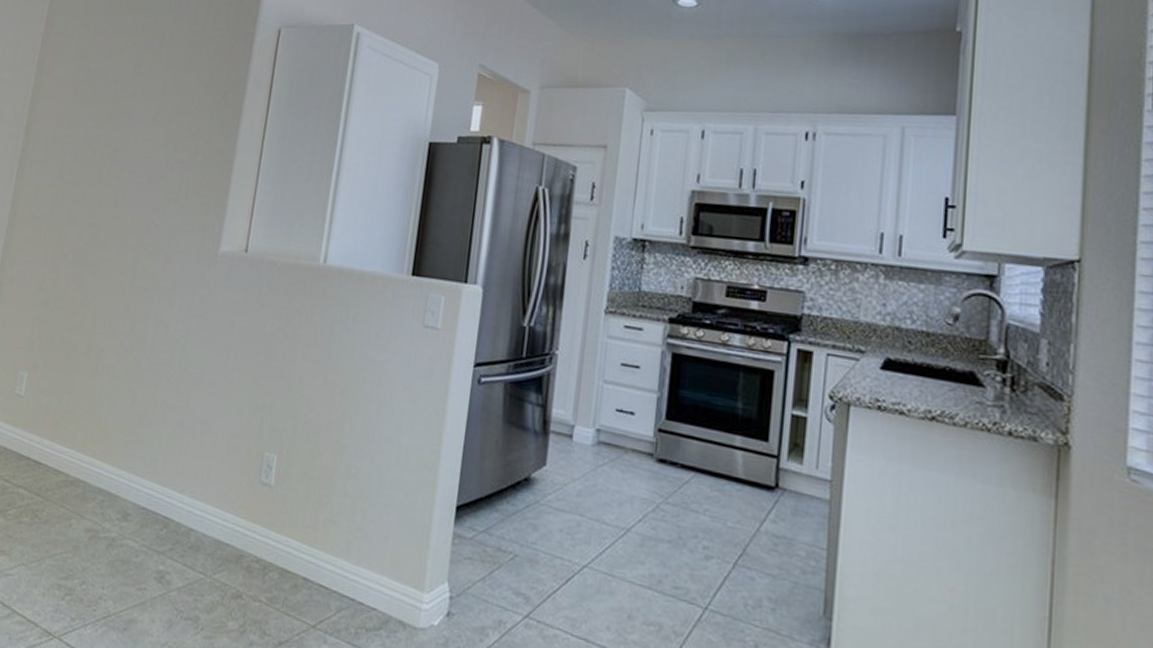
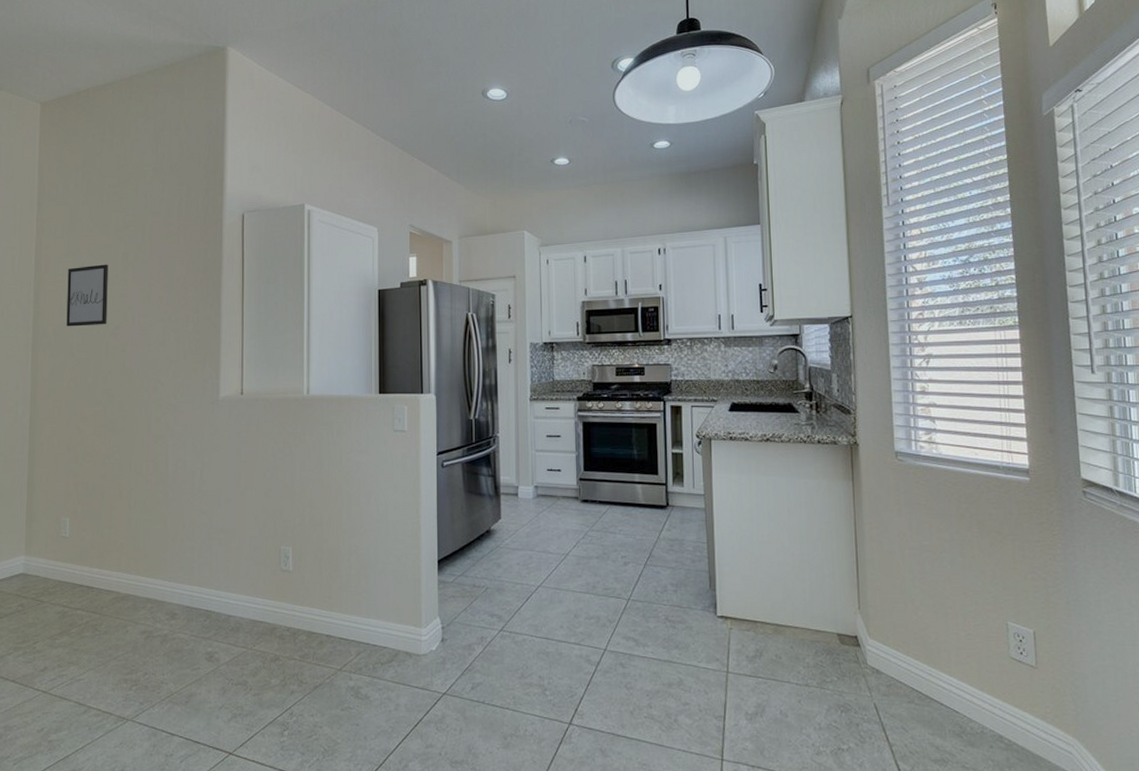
wall art: none [60,72,118,145] -> present [66,264,108,327]

